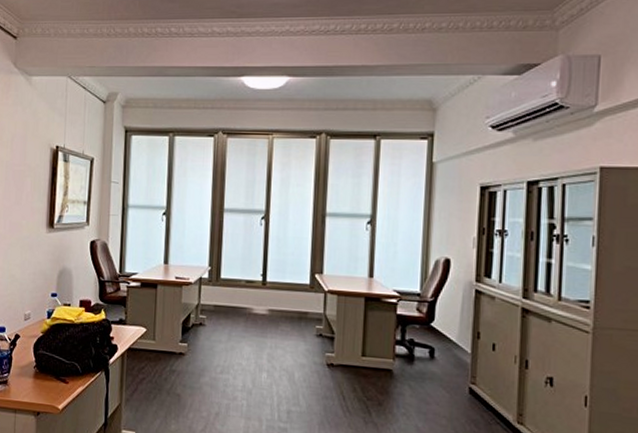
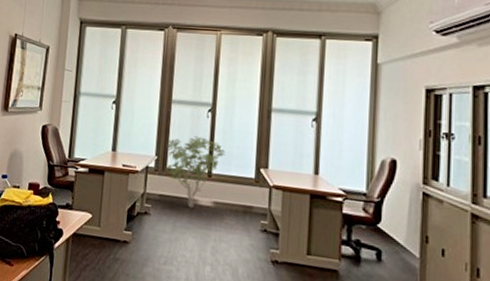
shrub: none [220,245,280,317] -> present [166,136,226,208]

